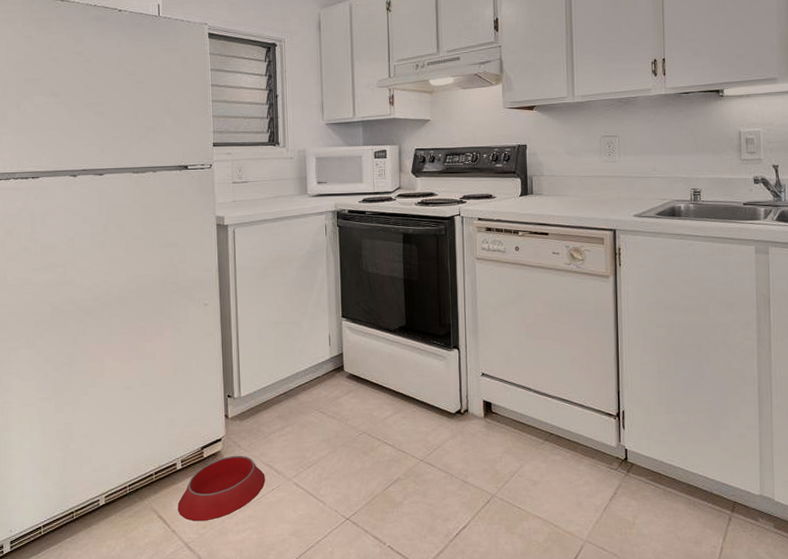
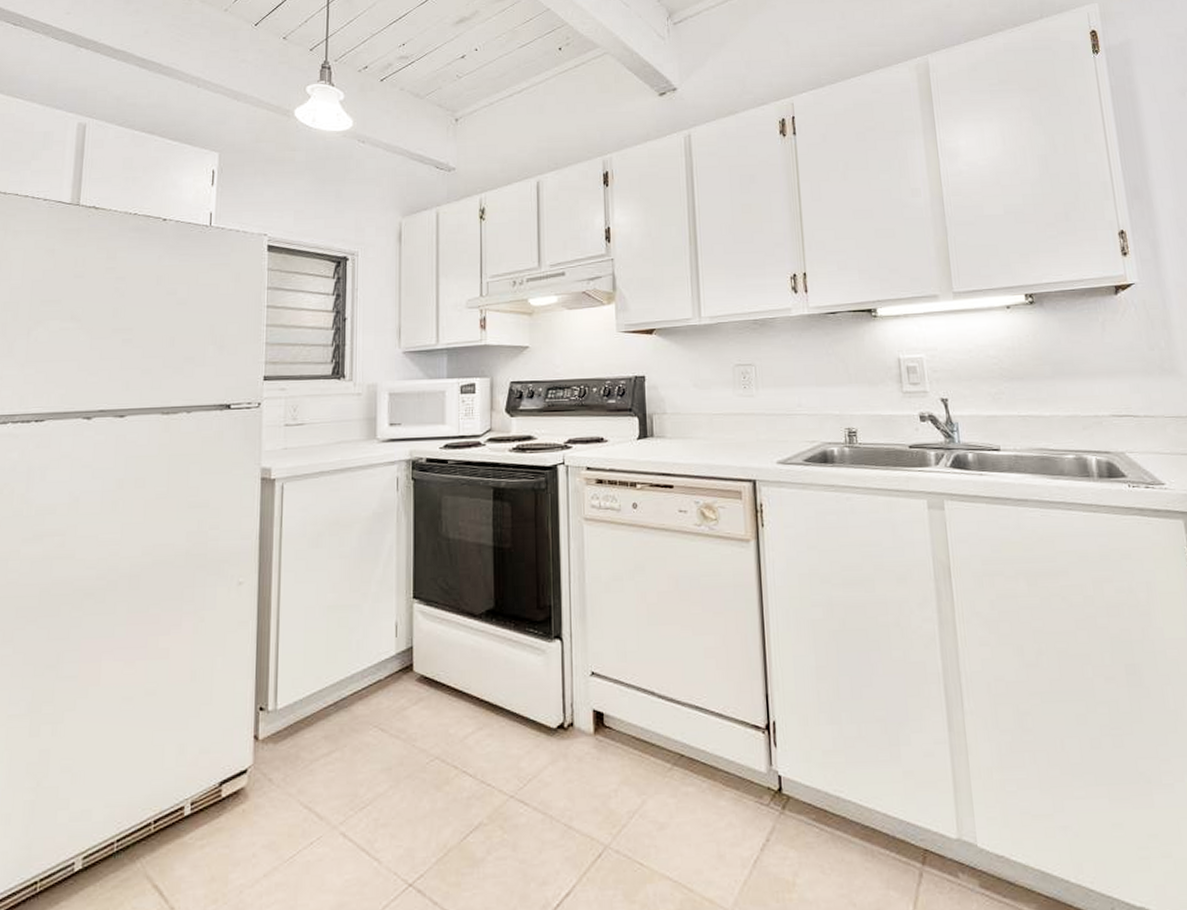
pet bowl: present [177,455,265,521] -> none [180,793,302,893]

